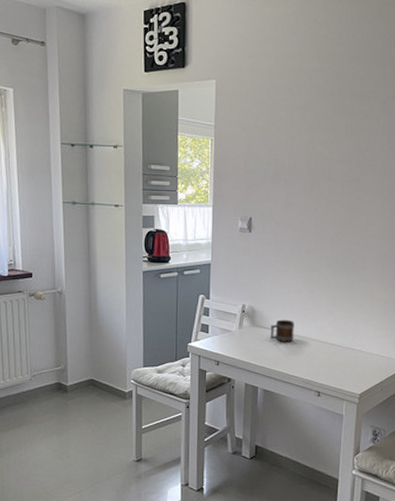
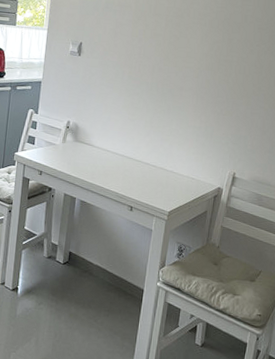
mug: present [270,319,294,342] -> none [90,137,114,159]

